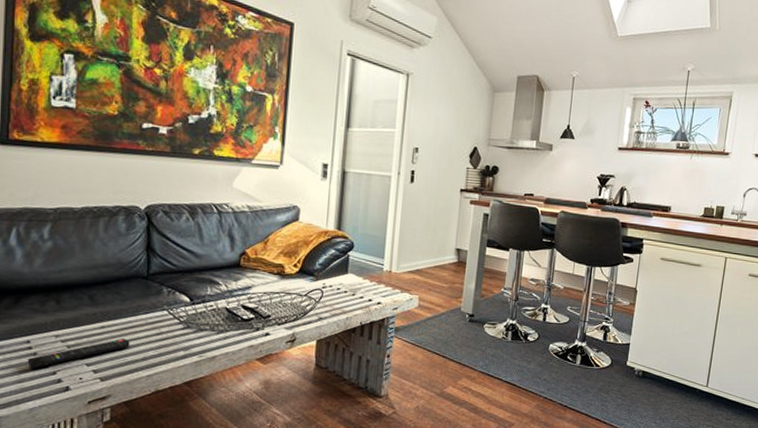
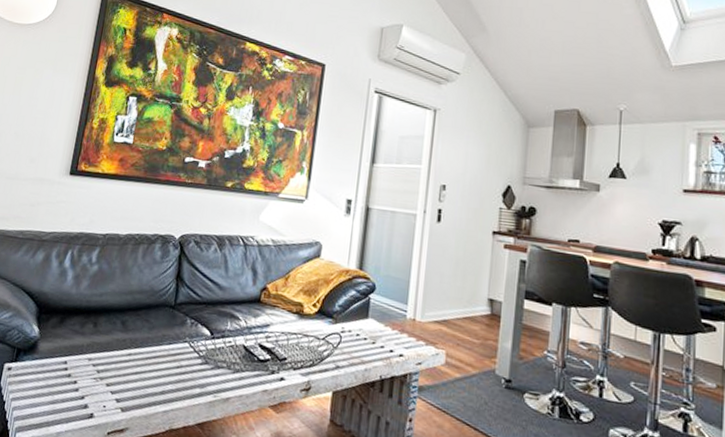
remote control: present [27,339,130,369] -> none [62,368,152,391]

